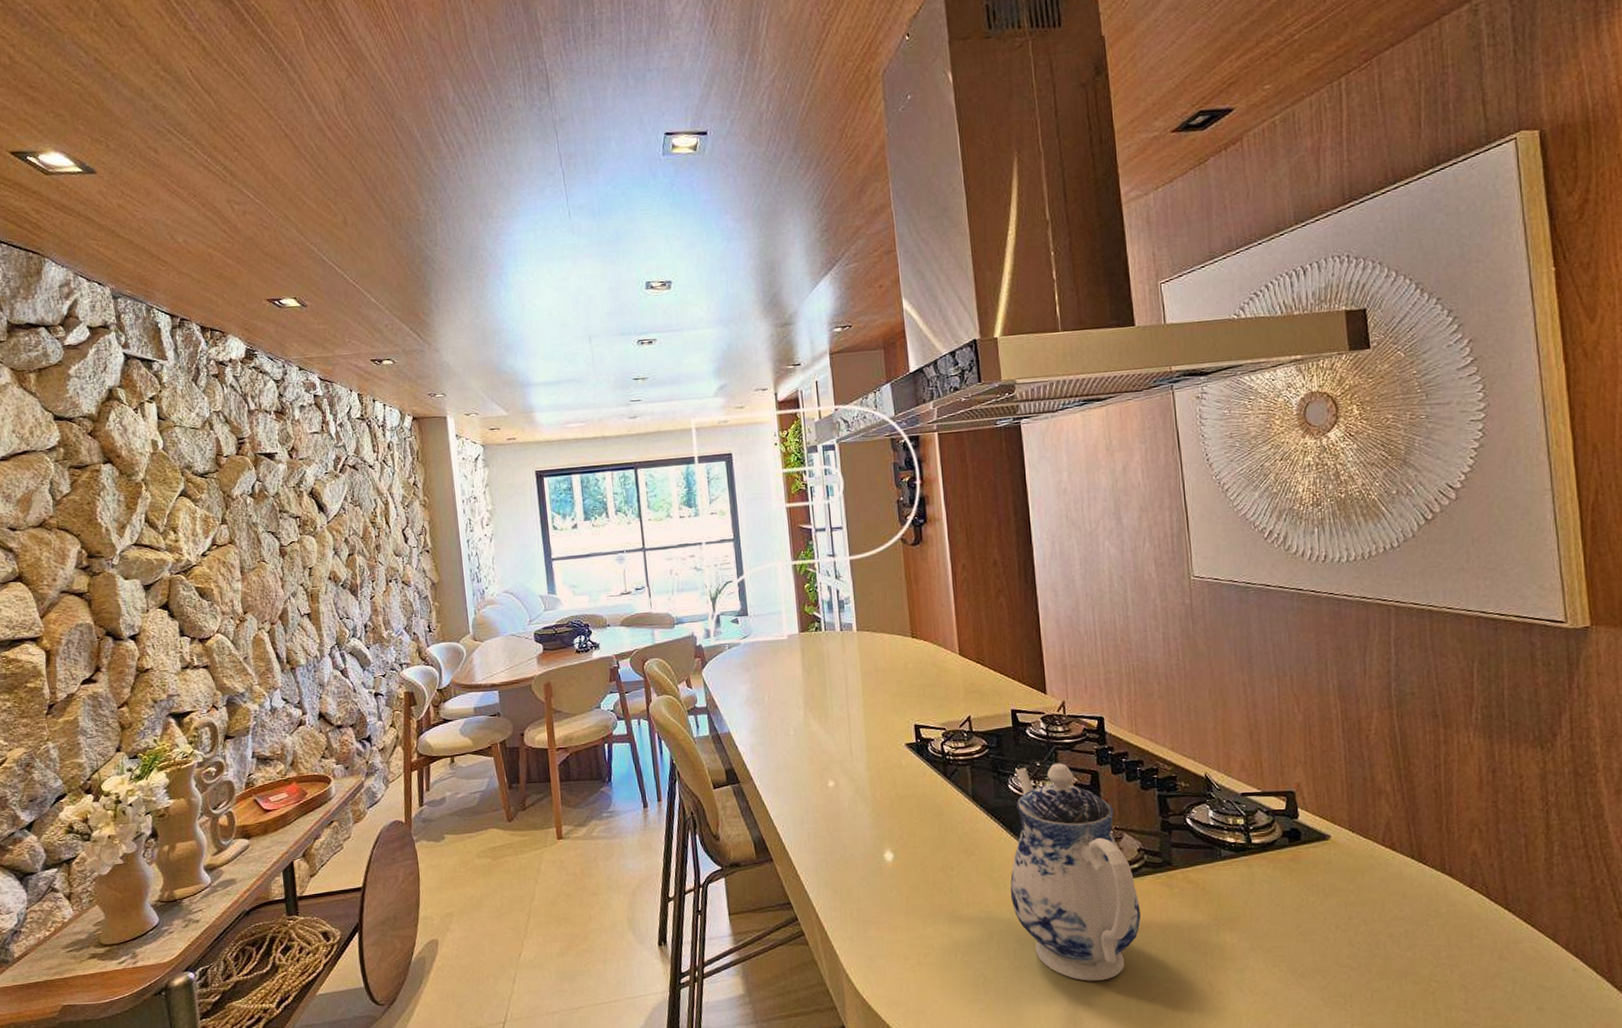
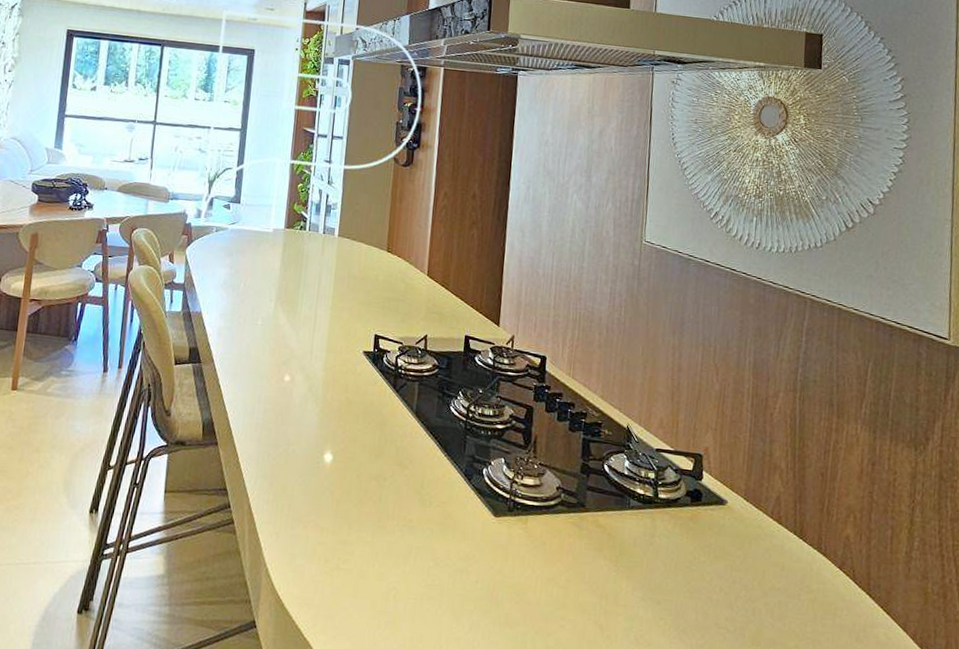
teapot: present [1010,763,1141,981] -> none [434,392,551,610]

